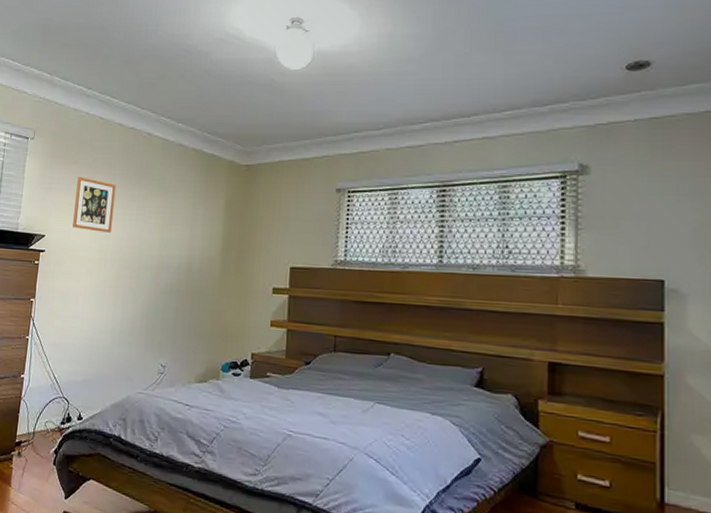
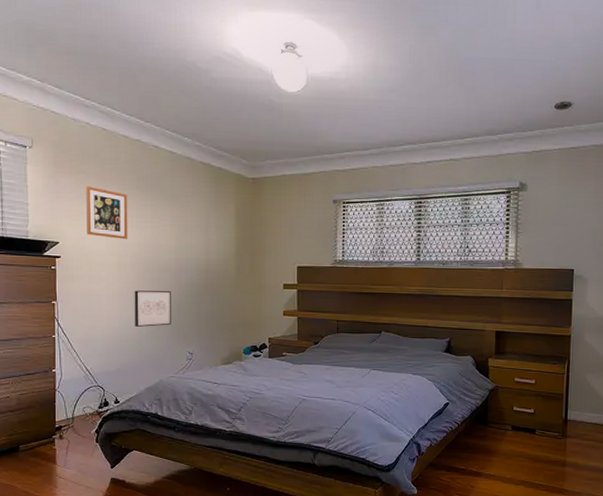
wall art: none [107,290,149,332] -> present [134,290,171,327]

